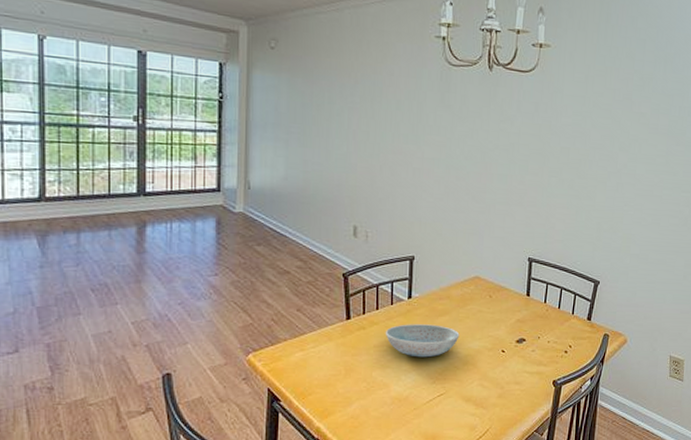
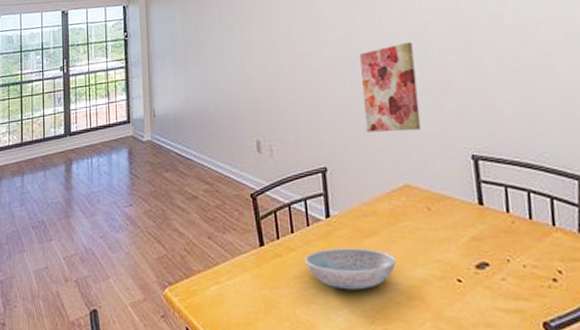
wall art: none [452,157,500,234] -> present [360,41,422,132]

